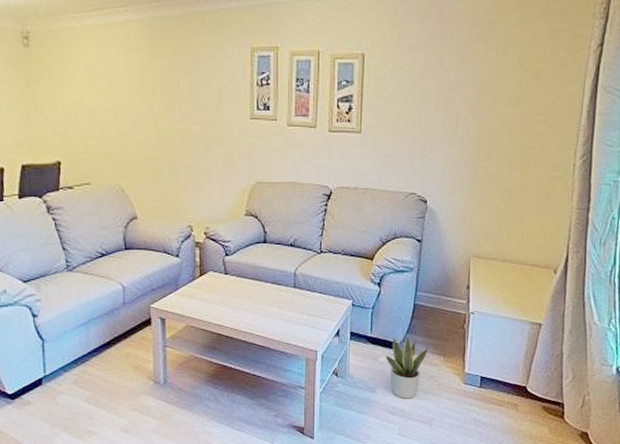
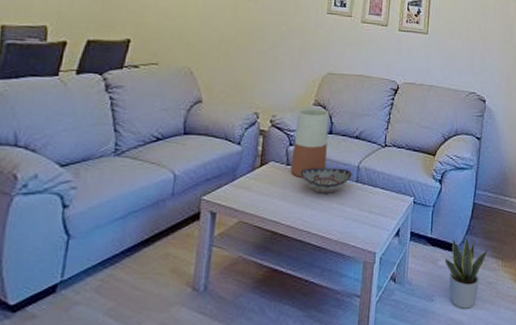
vase: none [228,218,262,285] -> present [290,107,330,177]
decorative bowl: none [238,275,289,299] -> present [300,168,352,193]

